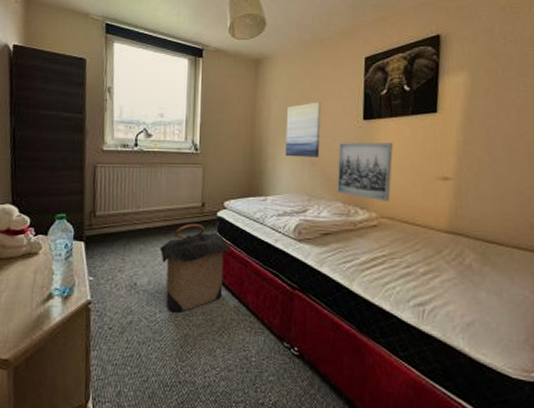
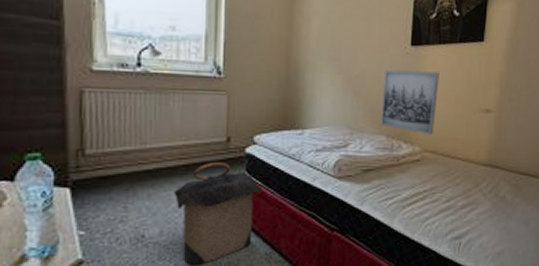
wall art: present [285,102,321,158] -> none [325,22,367,86]

